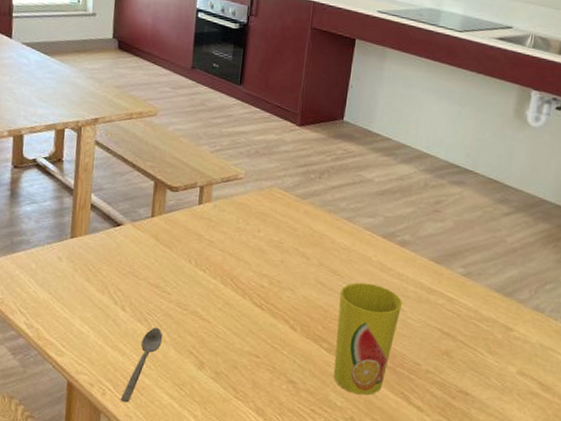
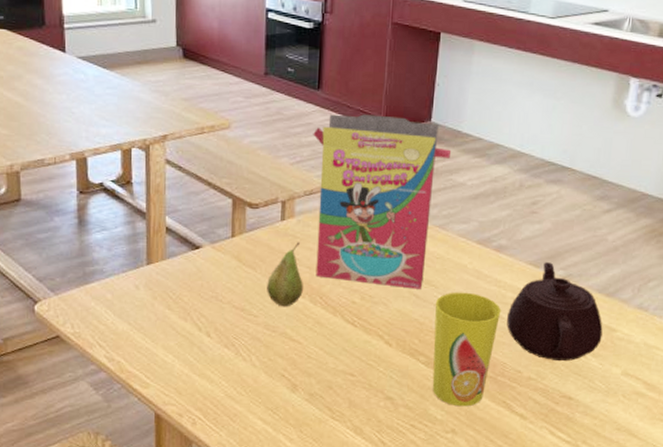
spoon: present [121,327,163,403] -> none [212,351,252,431]
fruit: none [181,225,216,286] -> present [267,242,303,306]
cereal box: none [228,108,362,278] -> present [313,114,452,289]
teapot: none [407,259,500,357] -> present [507,262,603,362]

